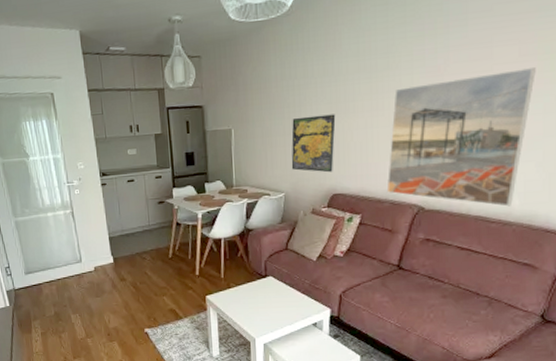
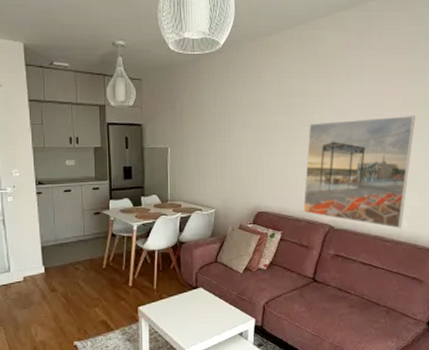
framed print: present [291,114,336,173] -> none [221,141,260,192]

